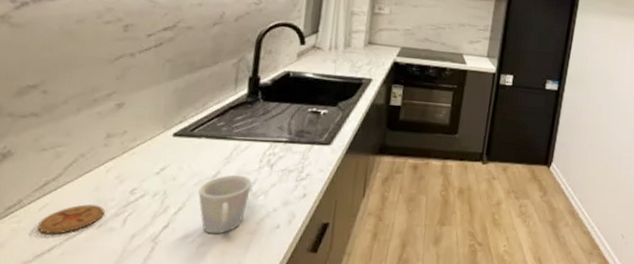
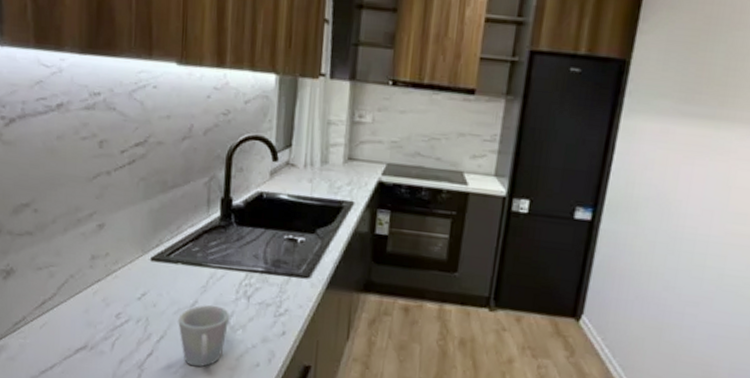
coaster: present [37,204,105,234] -> none [40,325,95,353]

